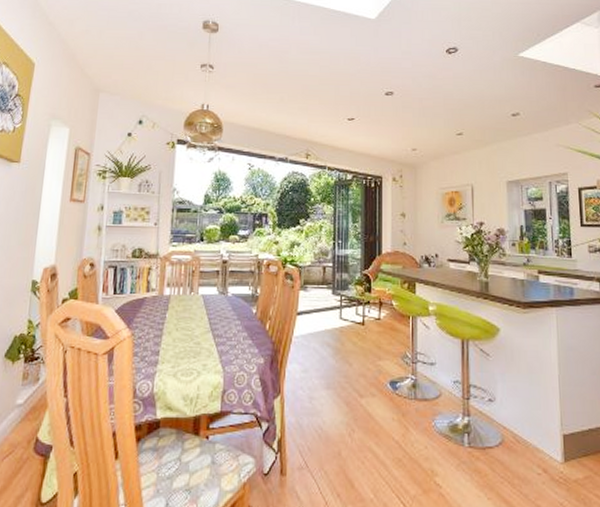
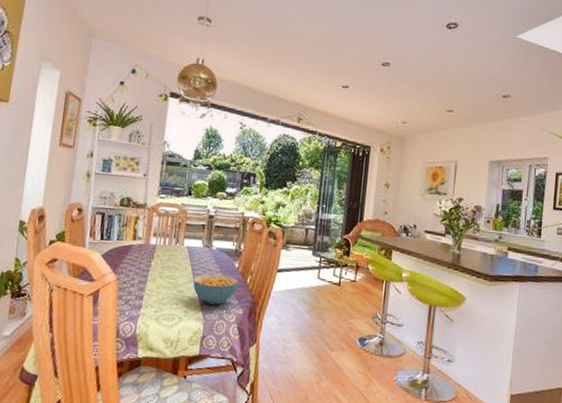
cereal bowl: none [210,322,257,355] -> present [193,274,238,305]

